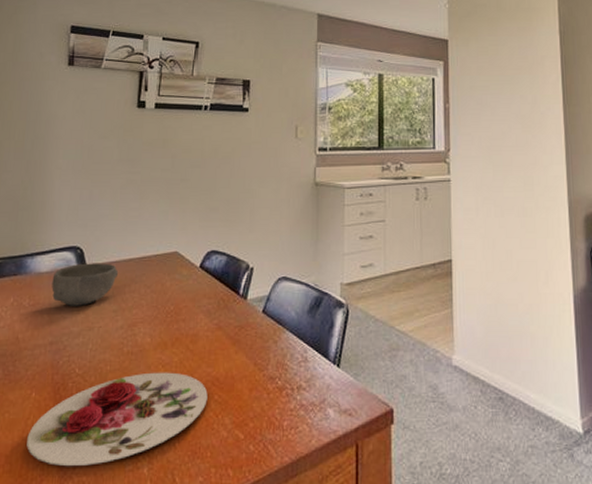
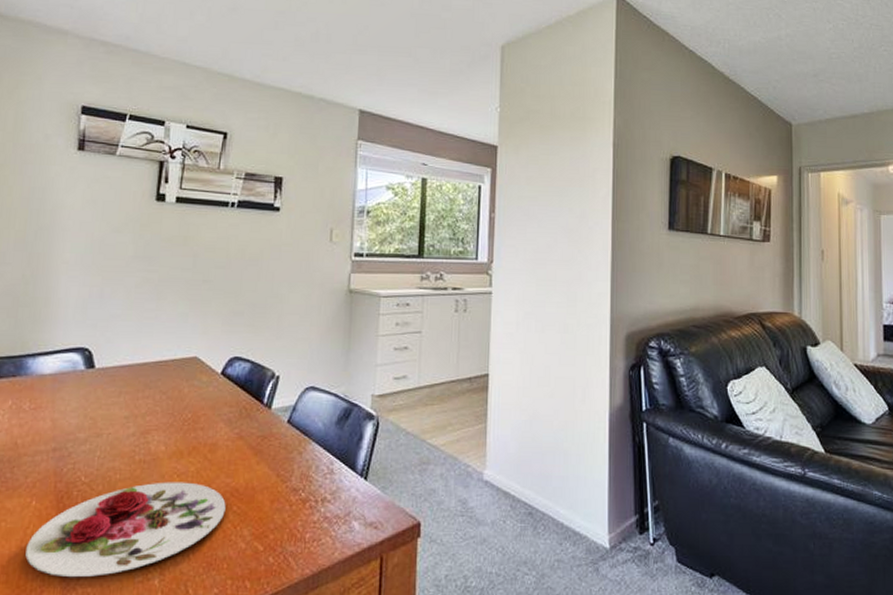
bowl: present [51,263,119,306] -> none [55,366,132,411]

